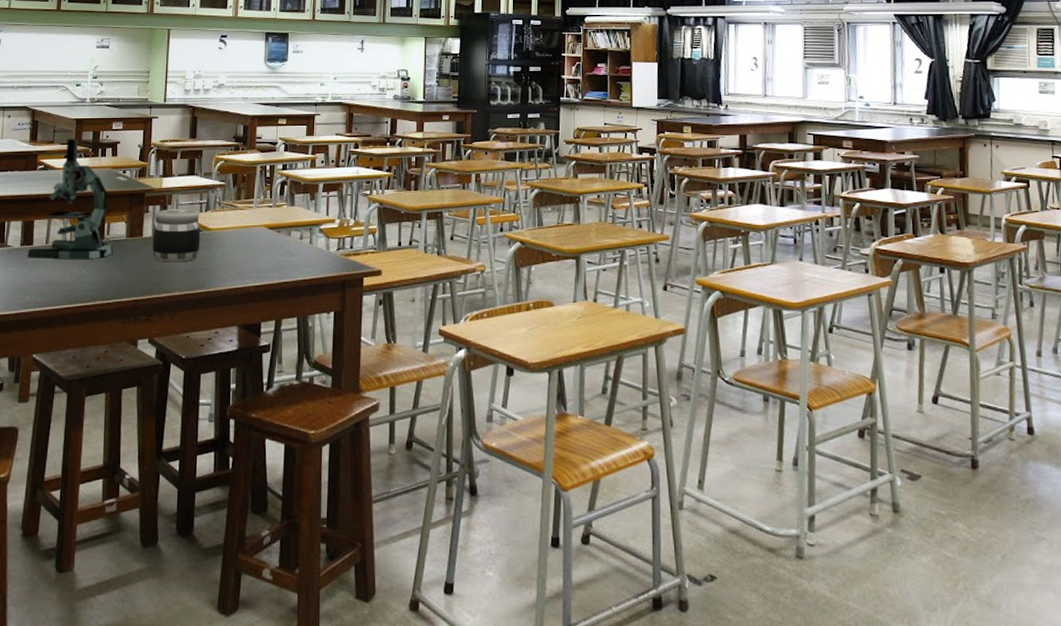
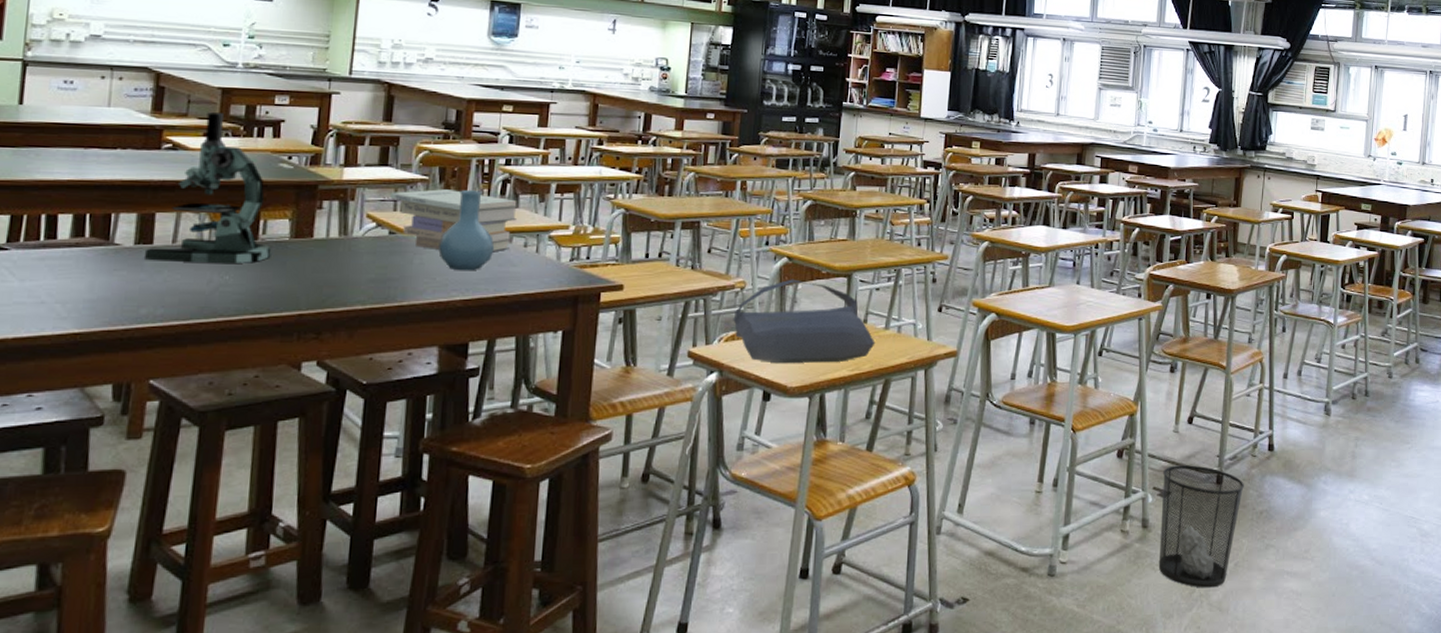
jar: present [152,209,201,262] -> none [326,206,394,270]
books: none [197,192,294,245] -> present [390,189,519,252]
flask: none [234,192,277,261] -> present [437,190,495,271]
bag: none [476,262,606,341] -> present [733,279,875,364]
waste bin: none [910,447,1004,581] -> present [1158,465,1244,588]

